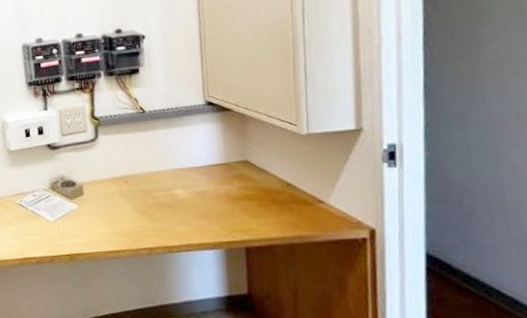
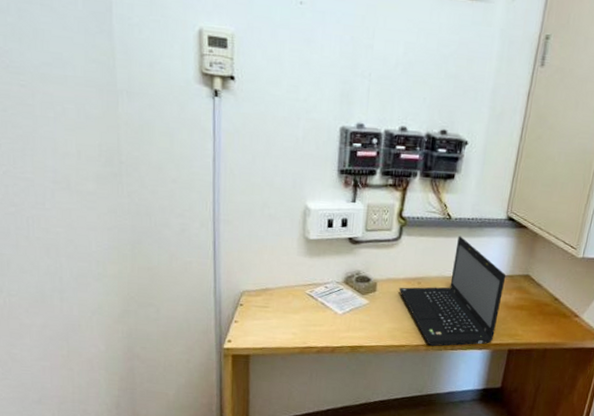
laptop: none [106,128,225,250] -> present [399,236,506,347]

